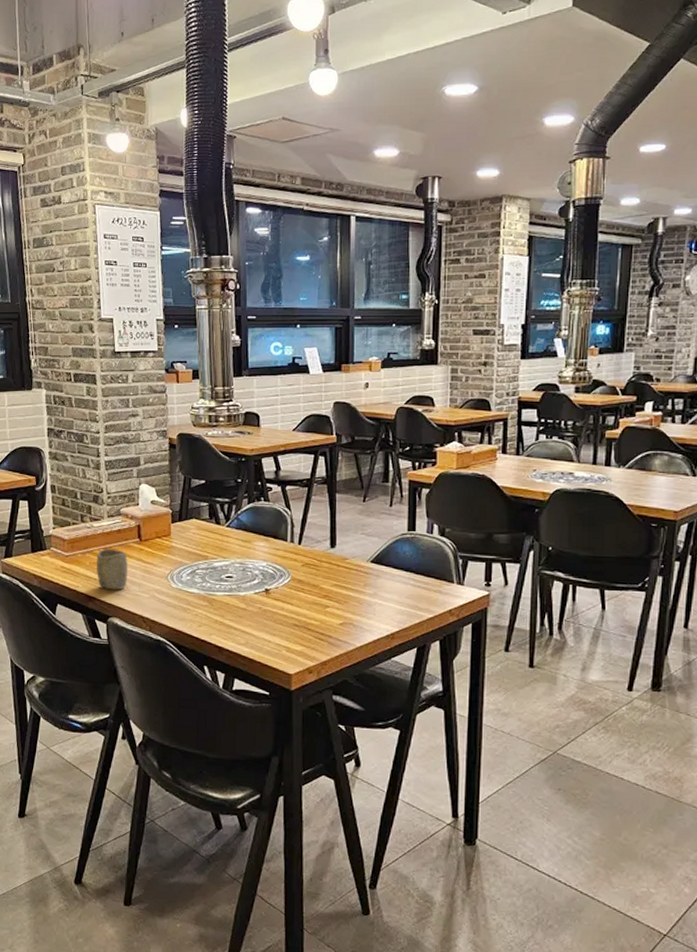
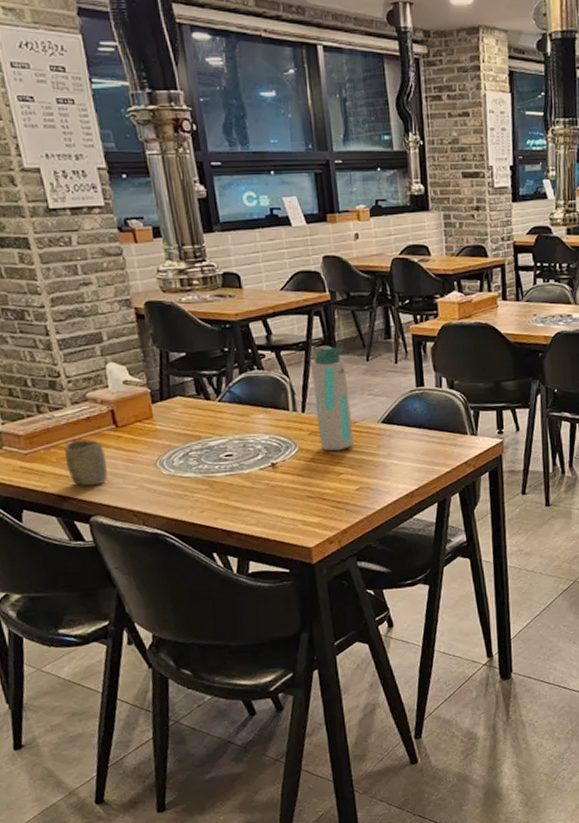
water bottle: none [311,484,343,585] -> present [311,345,354,451]

